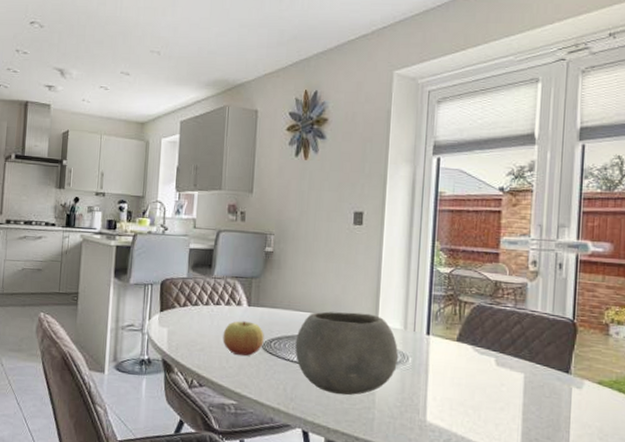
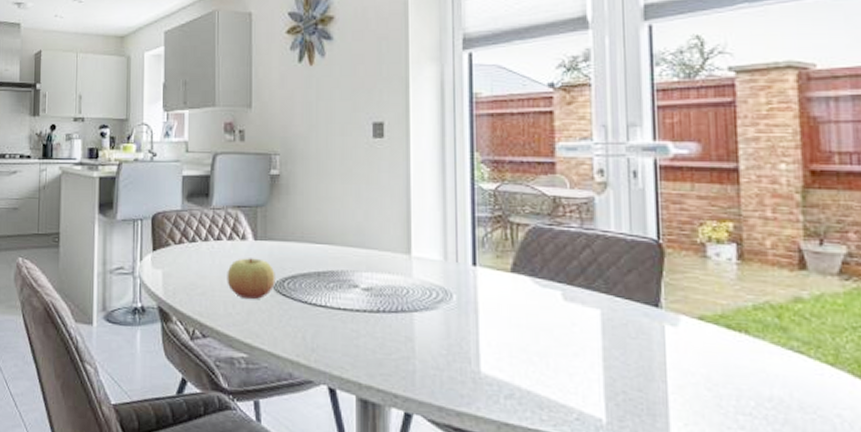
bowl: present [295,311,398,396] -> none [313,242,439,343]

